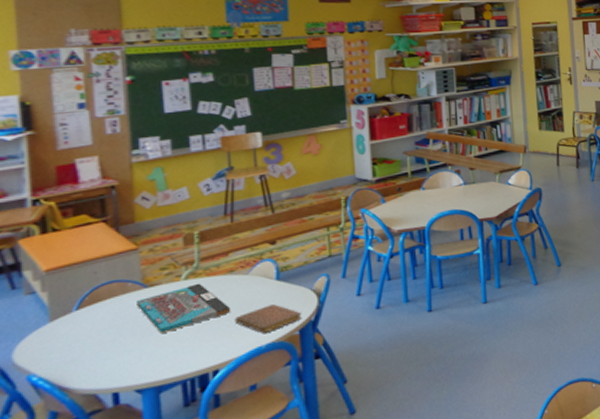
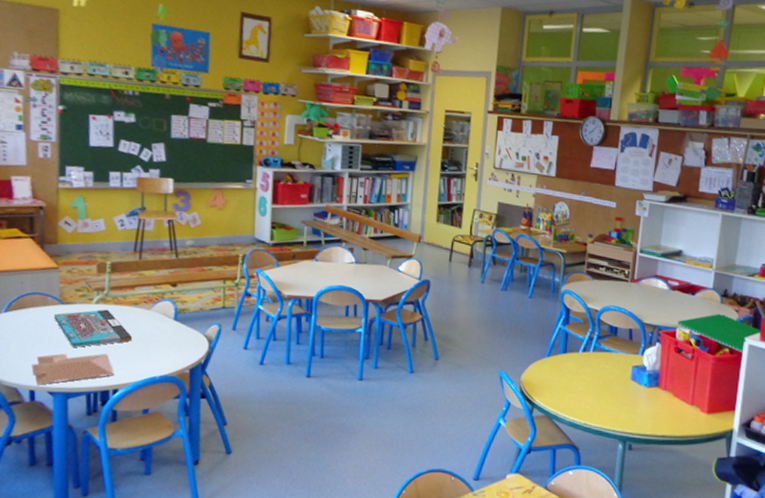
paper sheet: none [113,331,213,385] -> present [31,353,114,385]
notebook: present [234,304,302,335] -> none [135,341,194,367]

